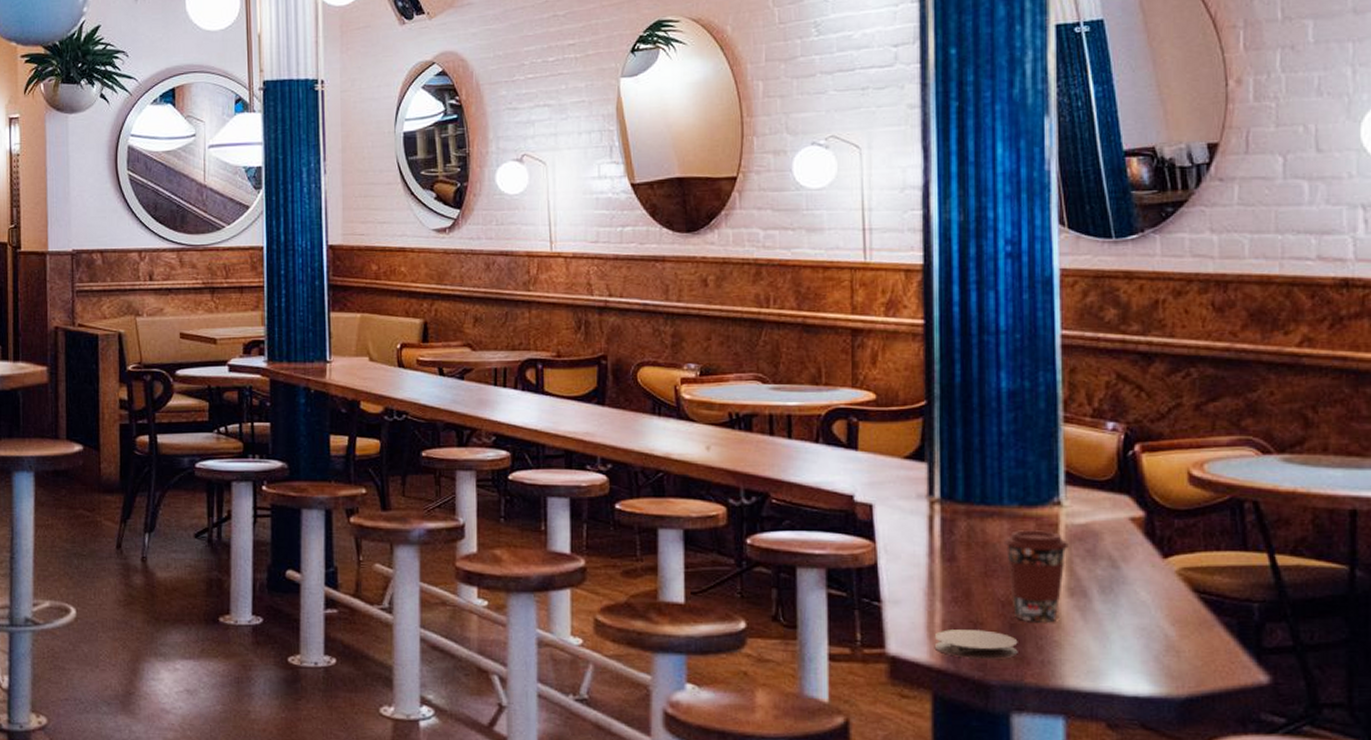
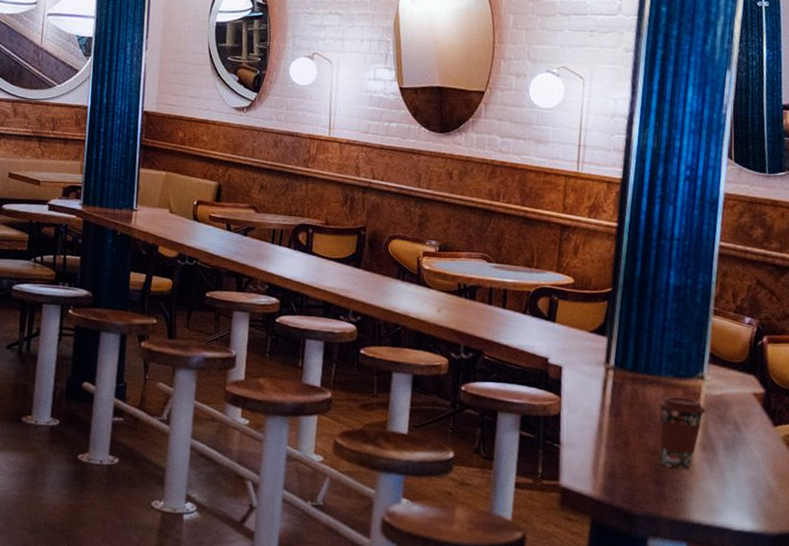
coaster: present [934,629,1018,660] -> none [596,470,660,496]

